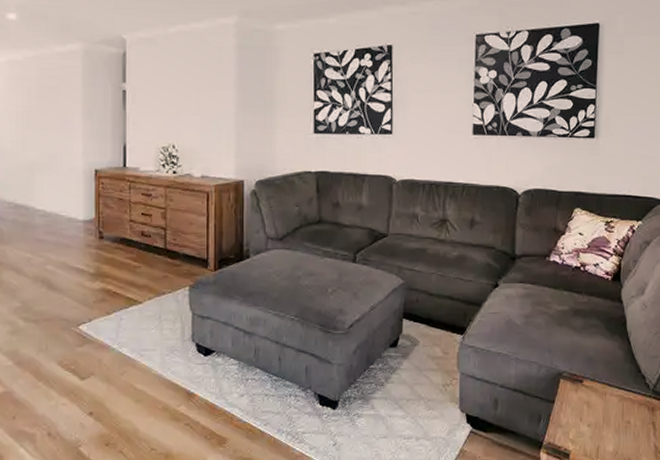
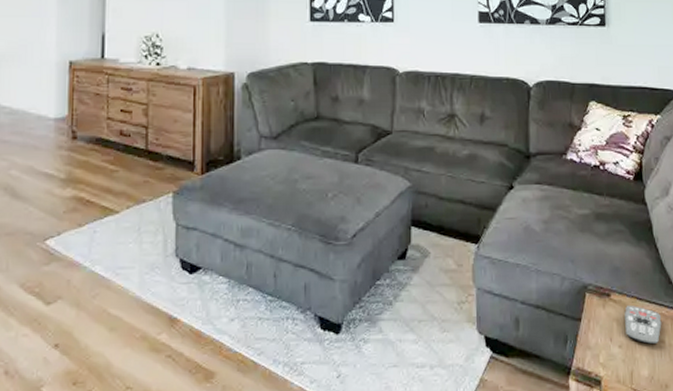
remote control: none [595,390,629,425] -> present [625,304,662,345]

